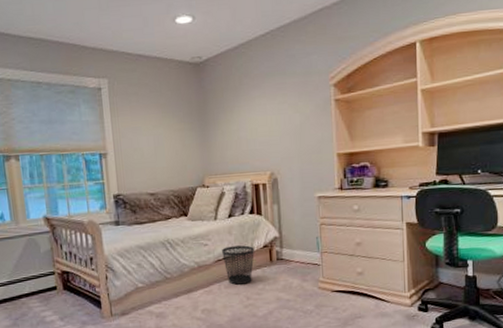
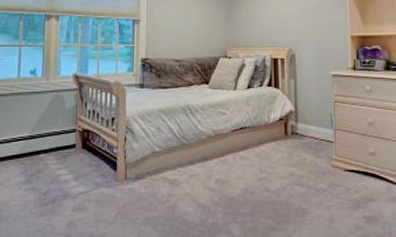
wastebasket: present [222,245,254,285] -> none [239,117,270,156]

